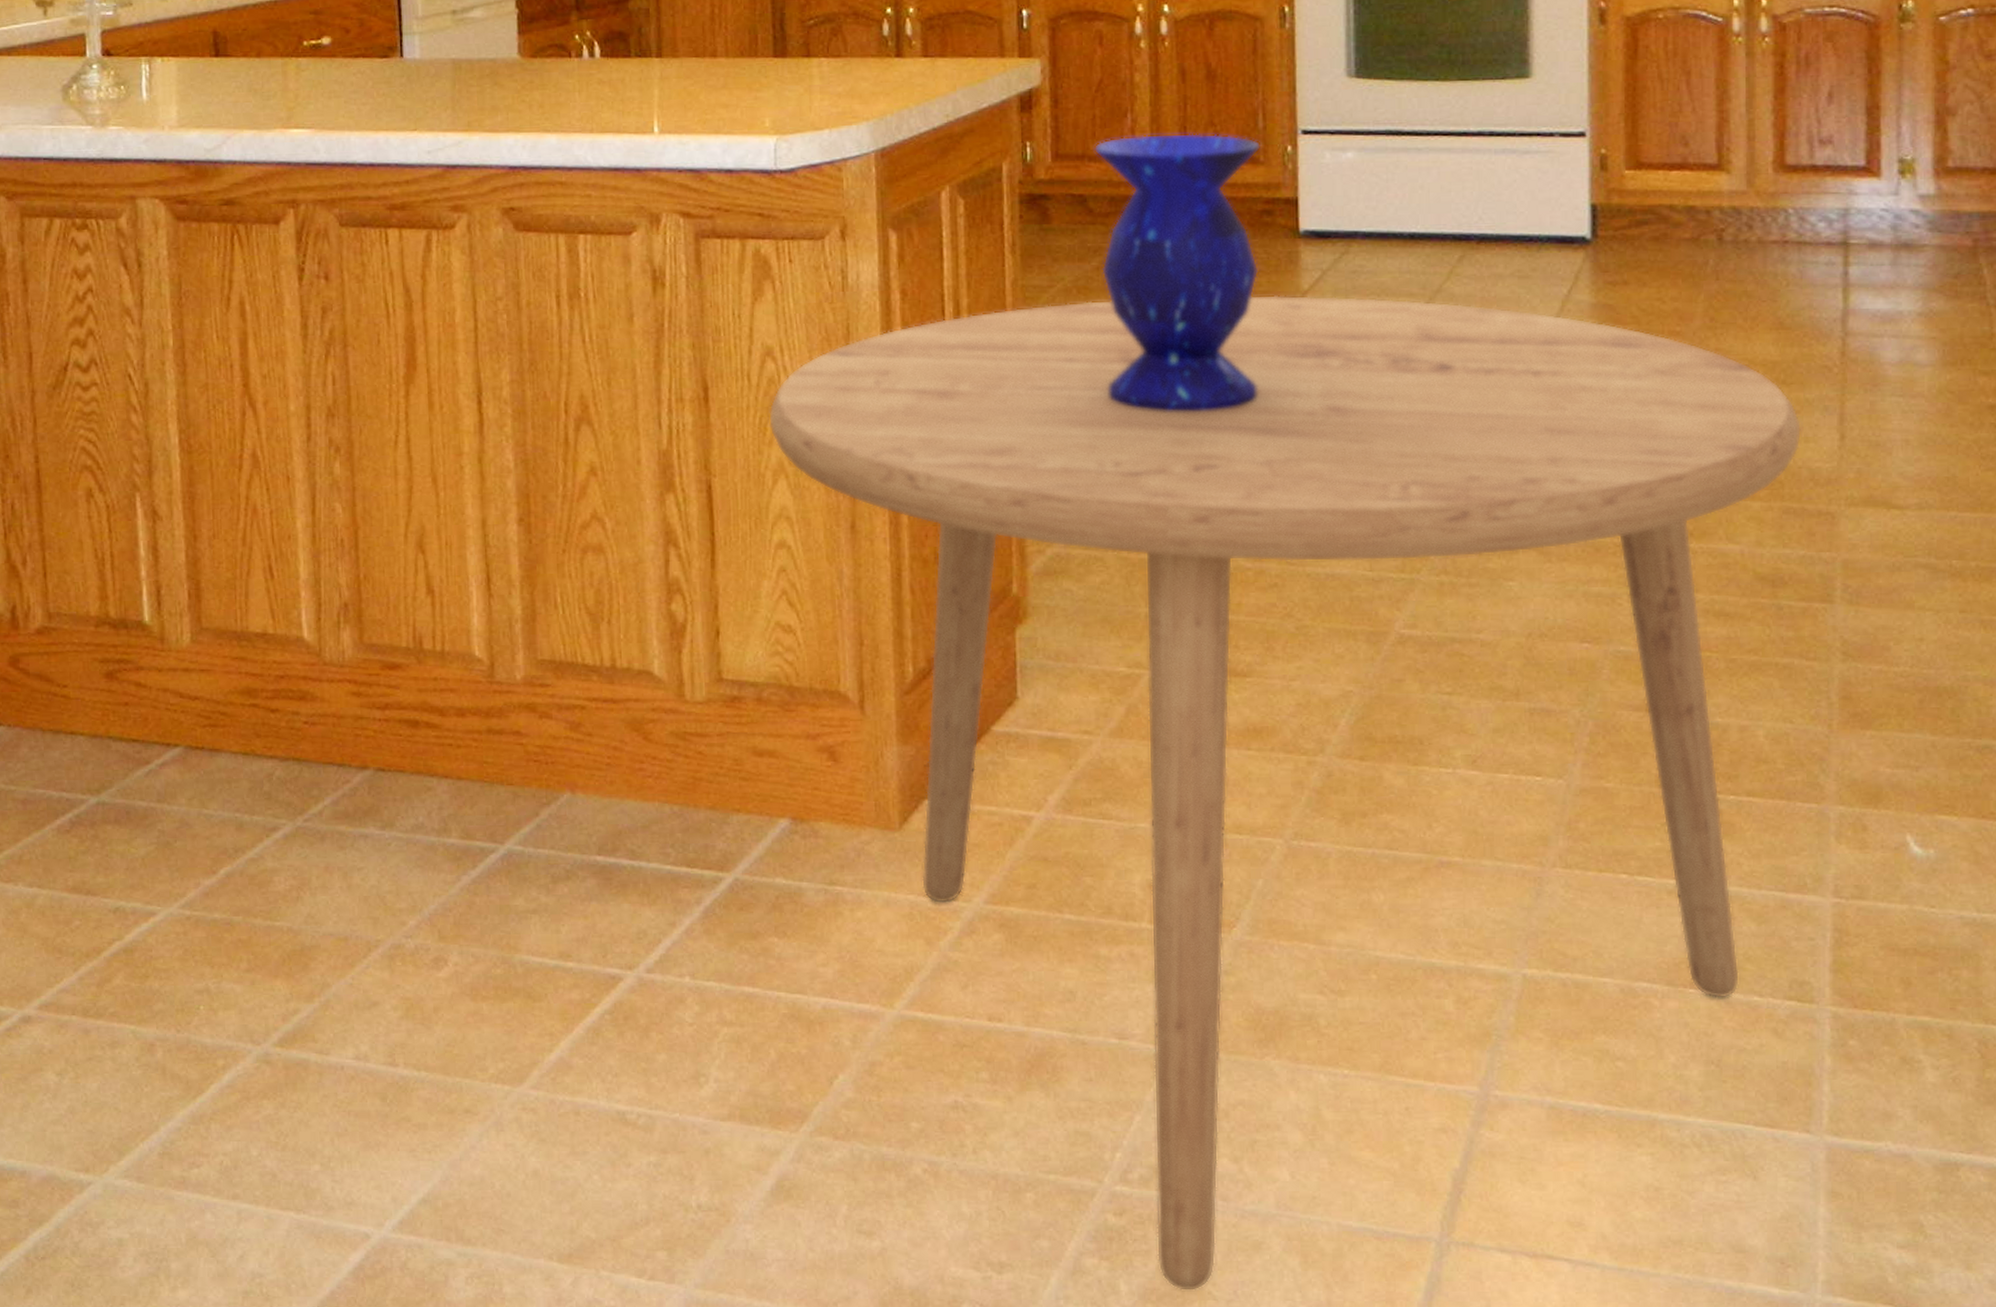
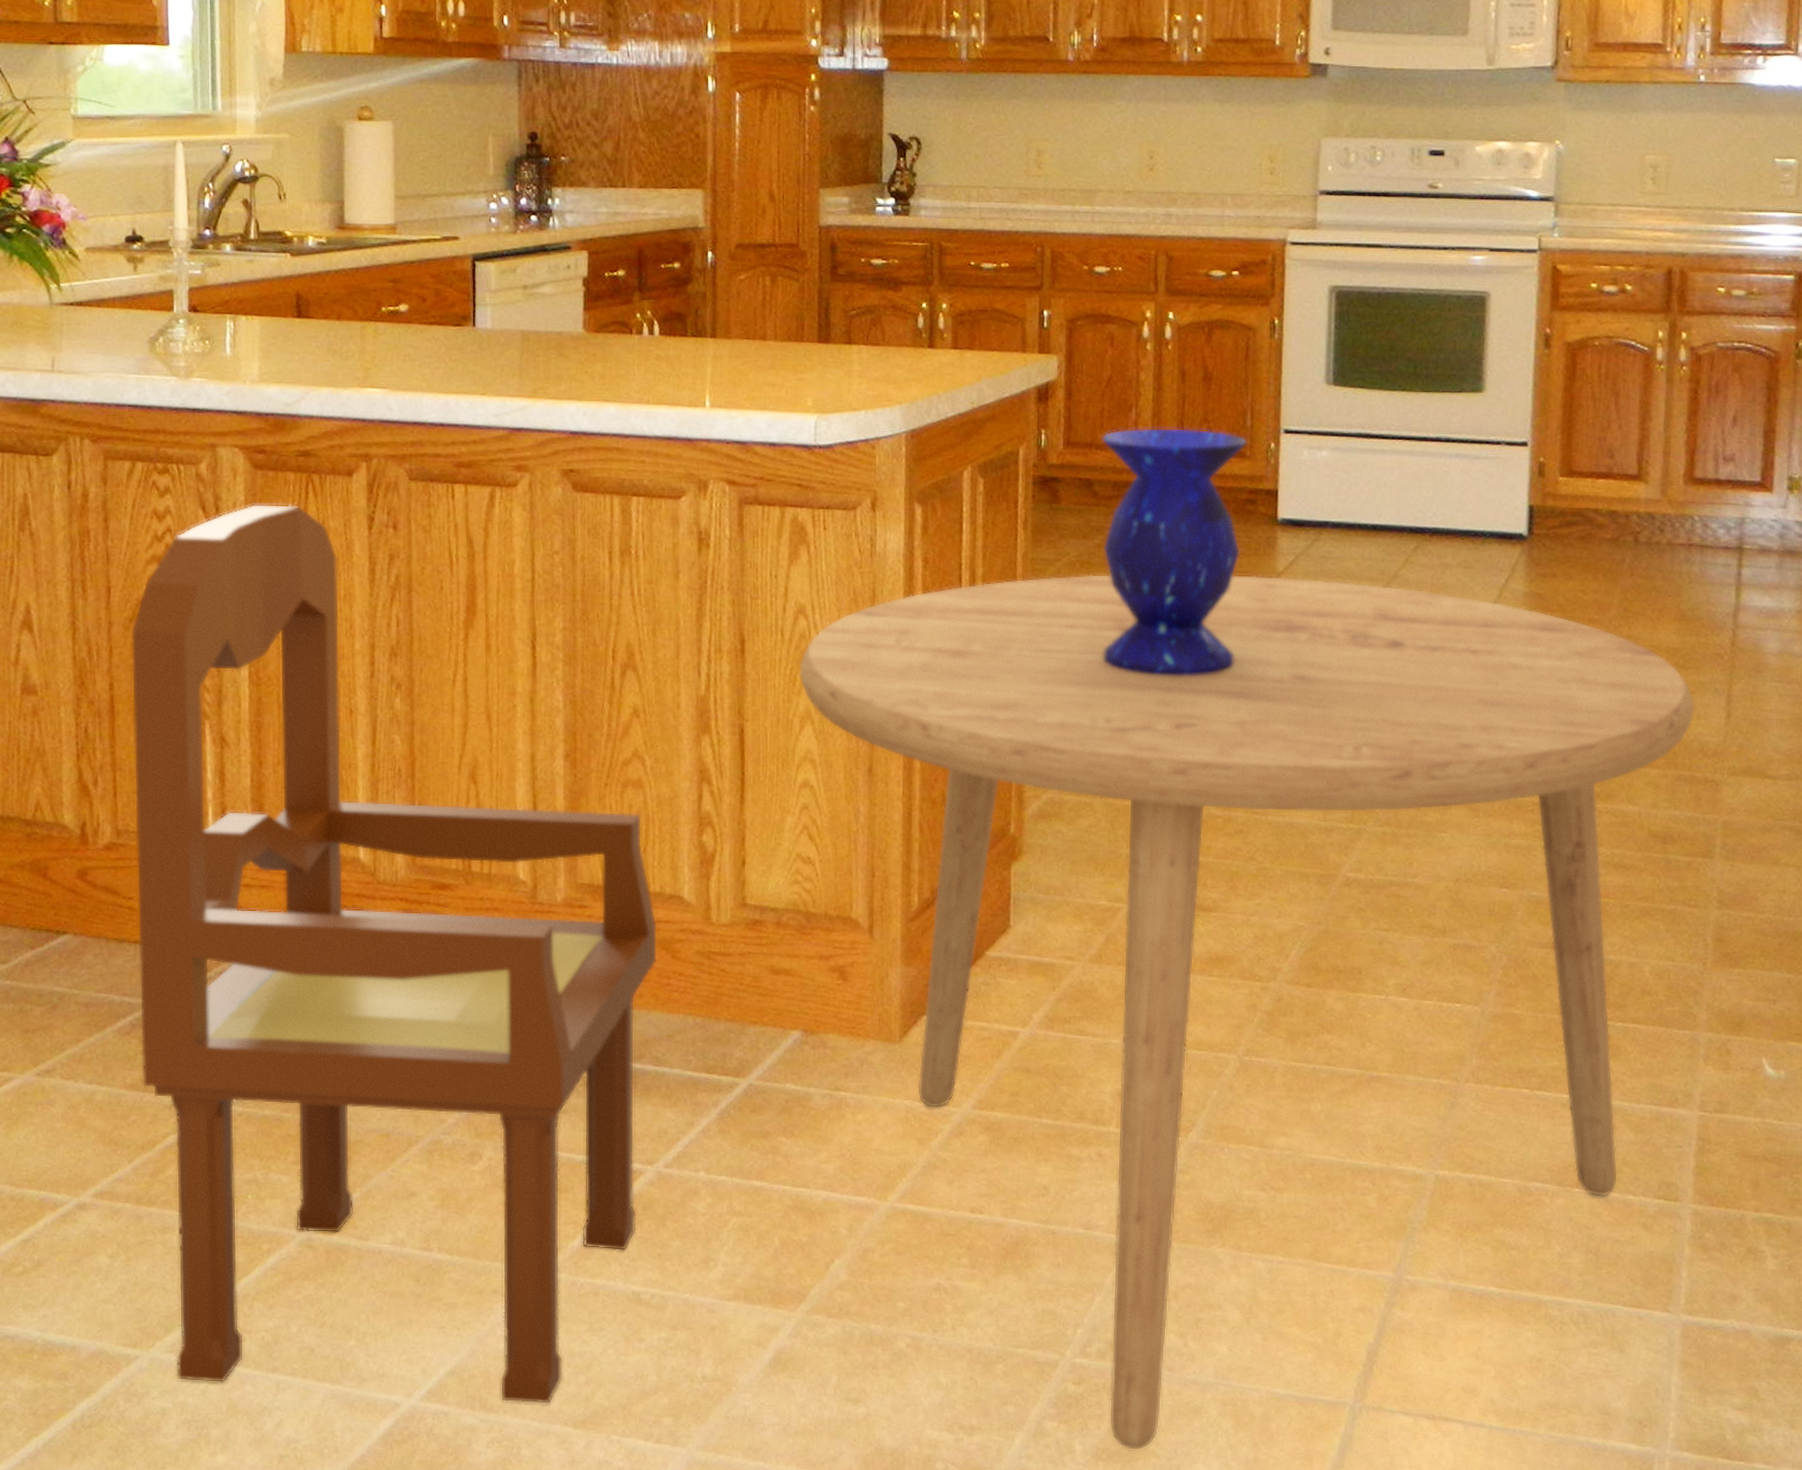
dining chair: none [54,257,629,1235] -> present [130,503,658,1404]

